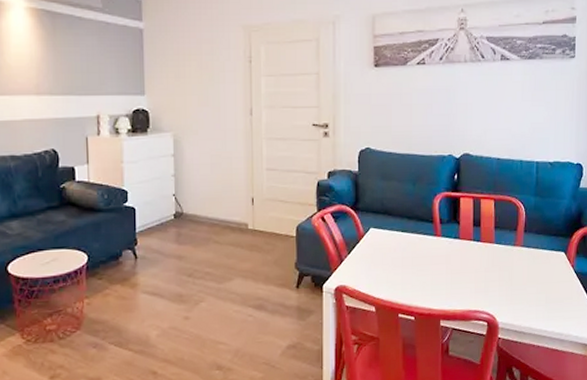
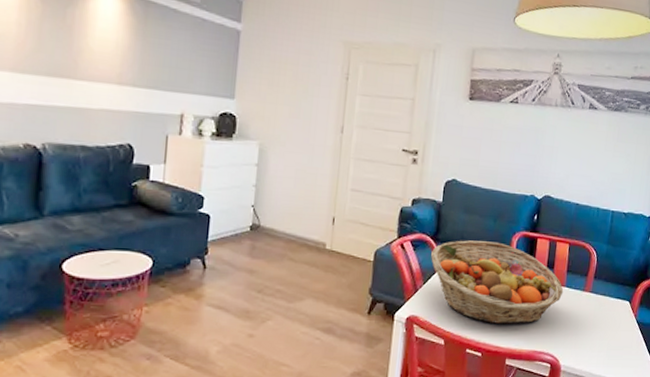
fruit basket: none [353,205,493,287] -> present [431,240,564,325]

